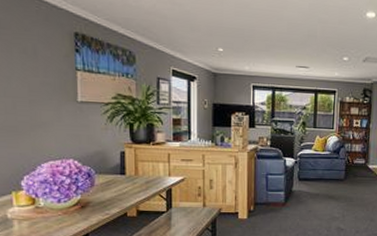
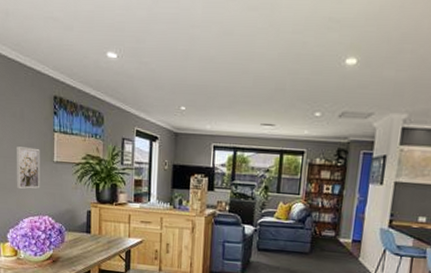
wall art: none [28,85,62,131] -> present [16,146,40,189]

